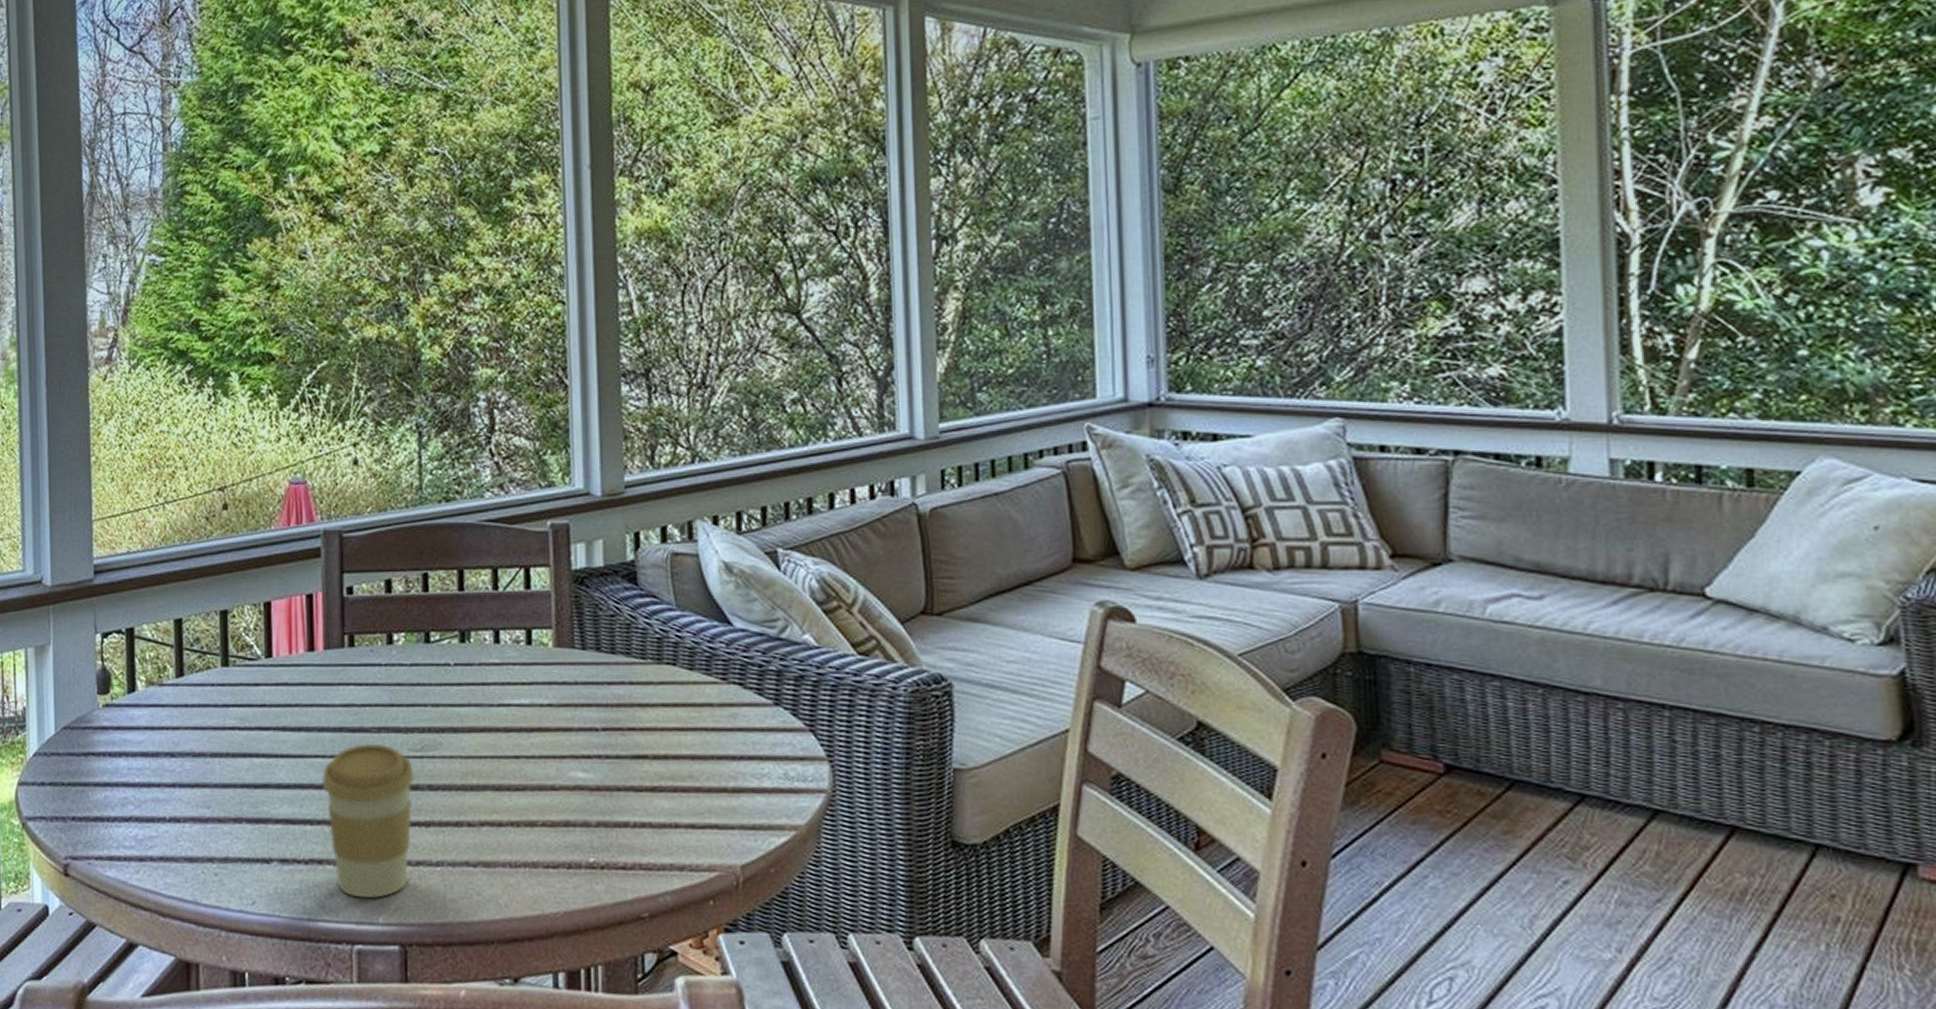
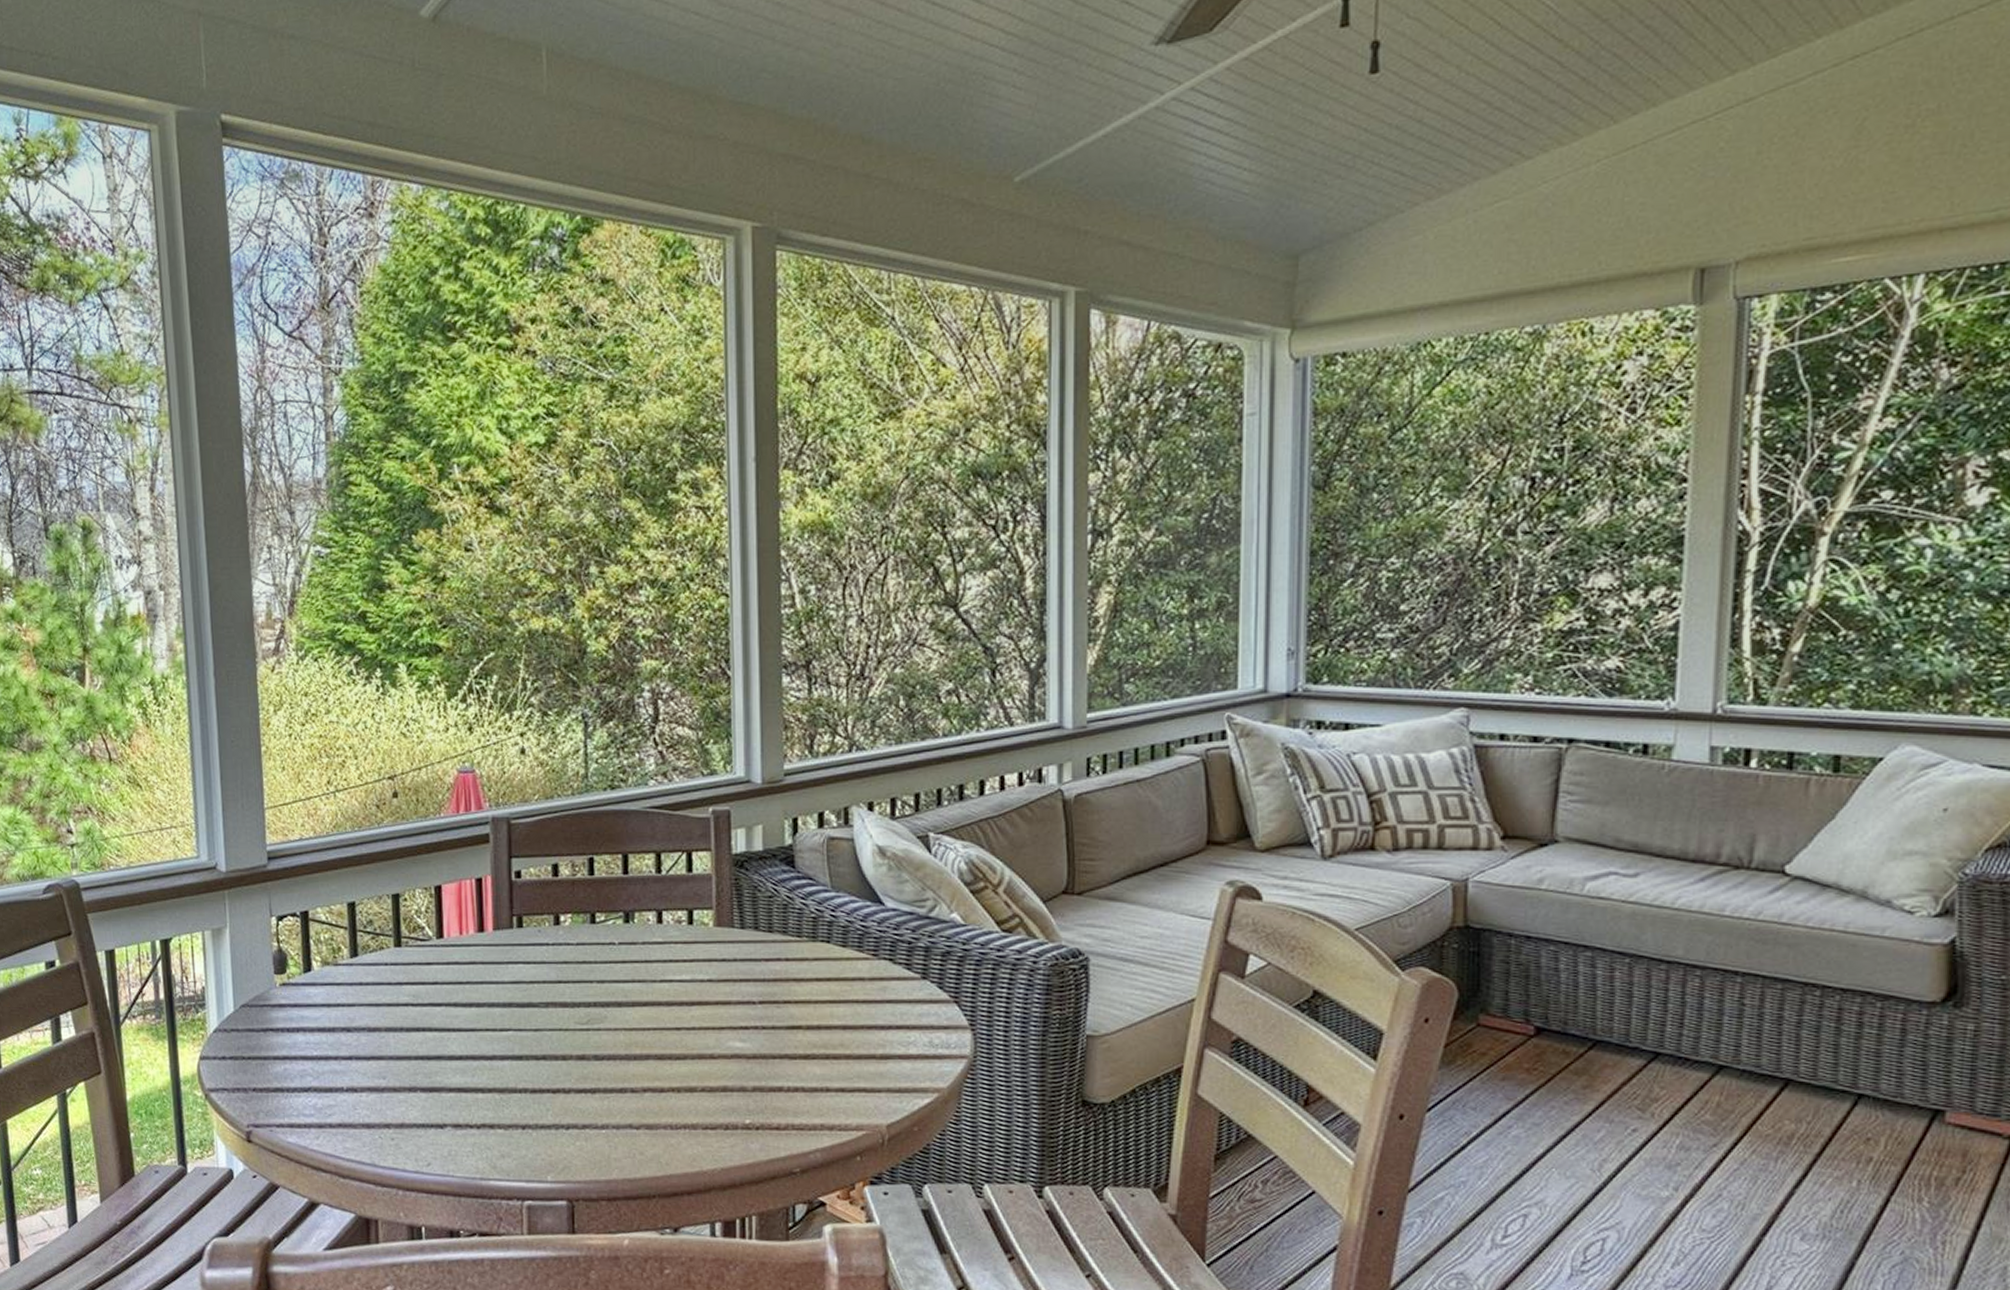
coffee cup: present [322,743,415,899] -> none [493,1017,581,1159]

